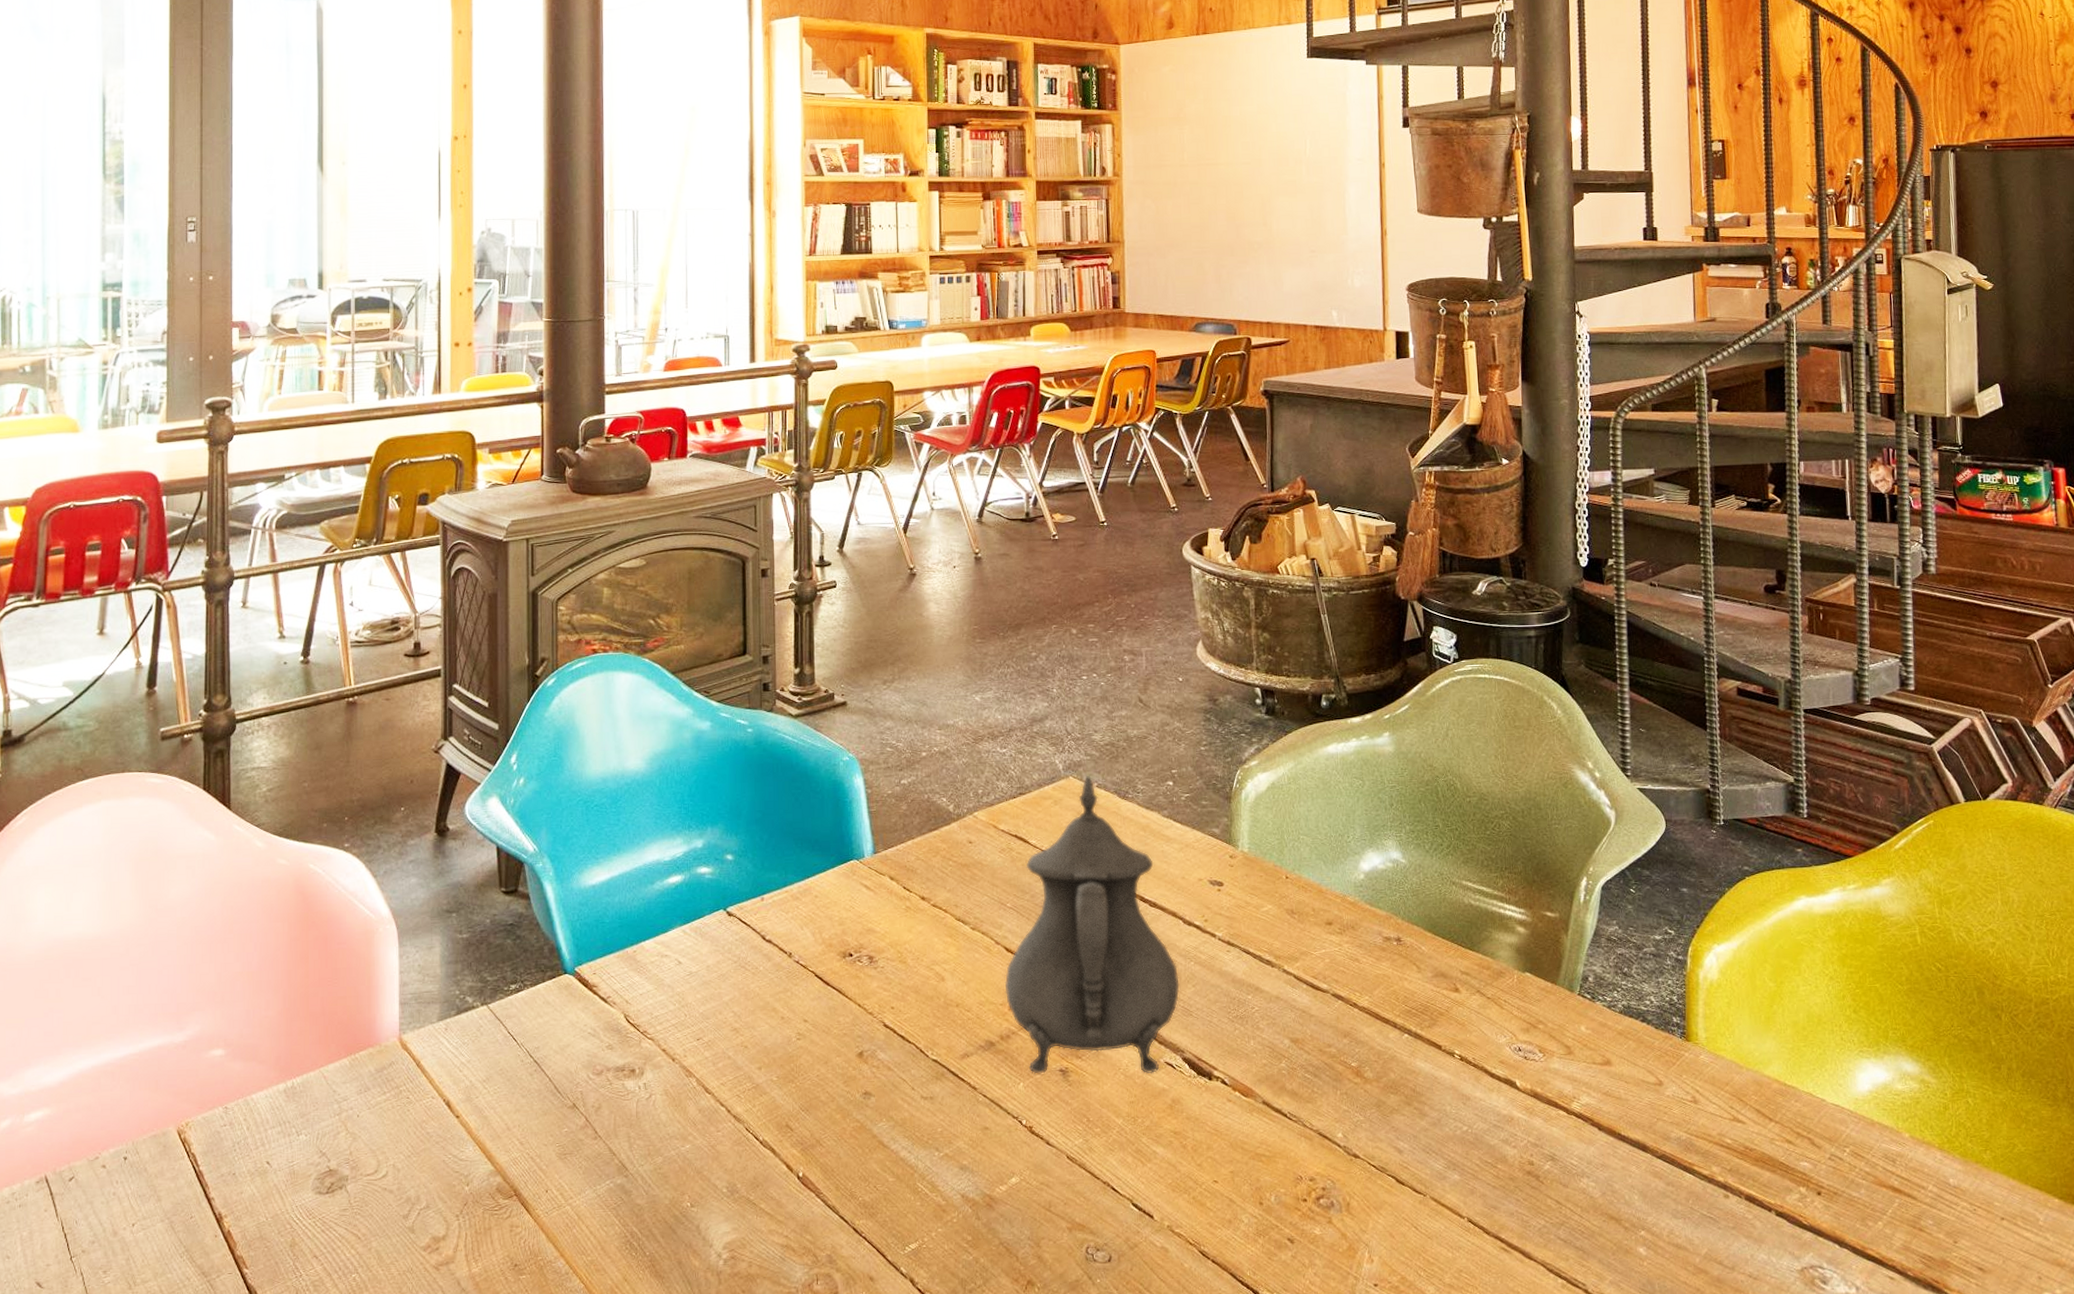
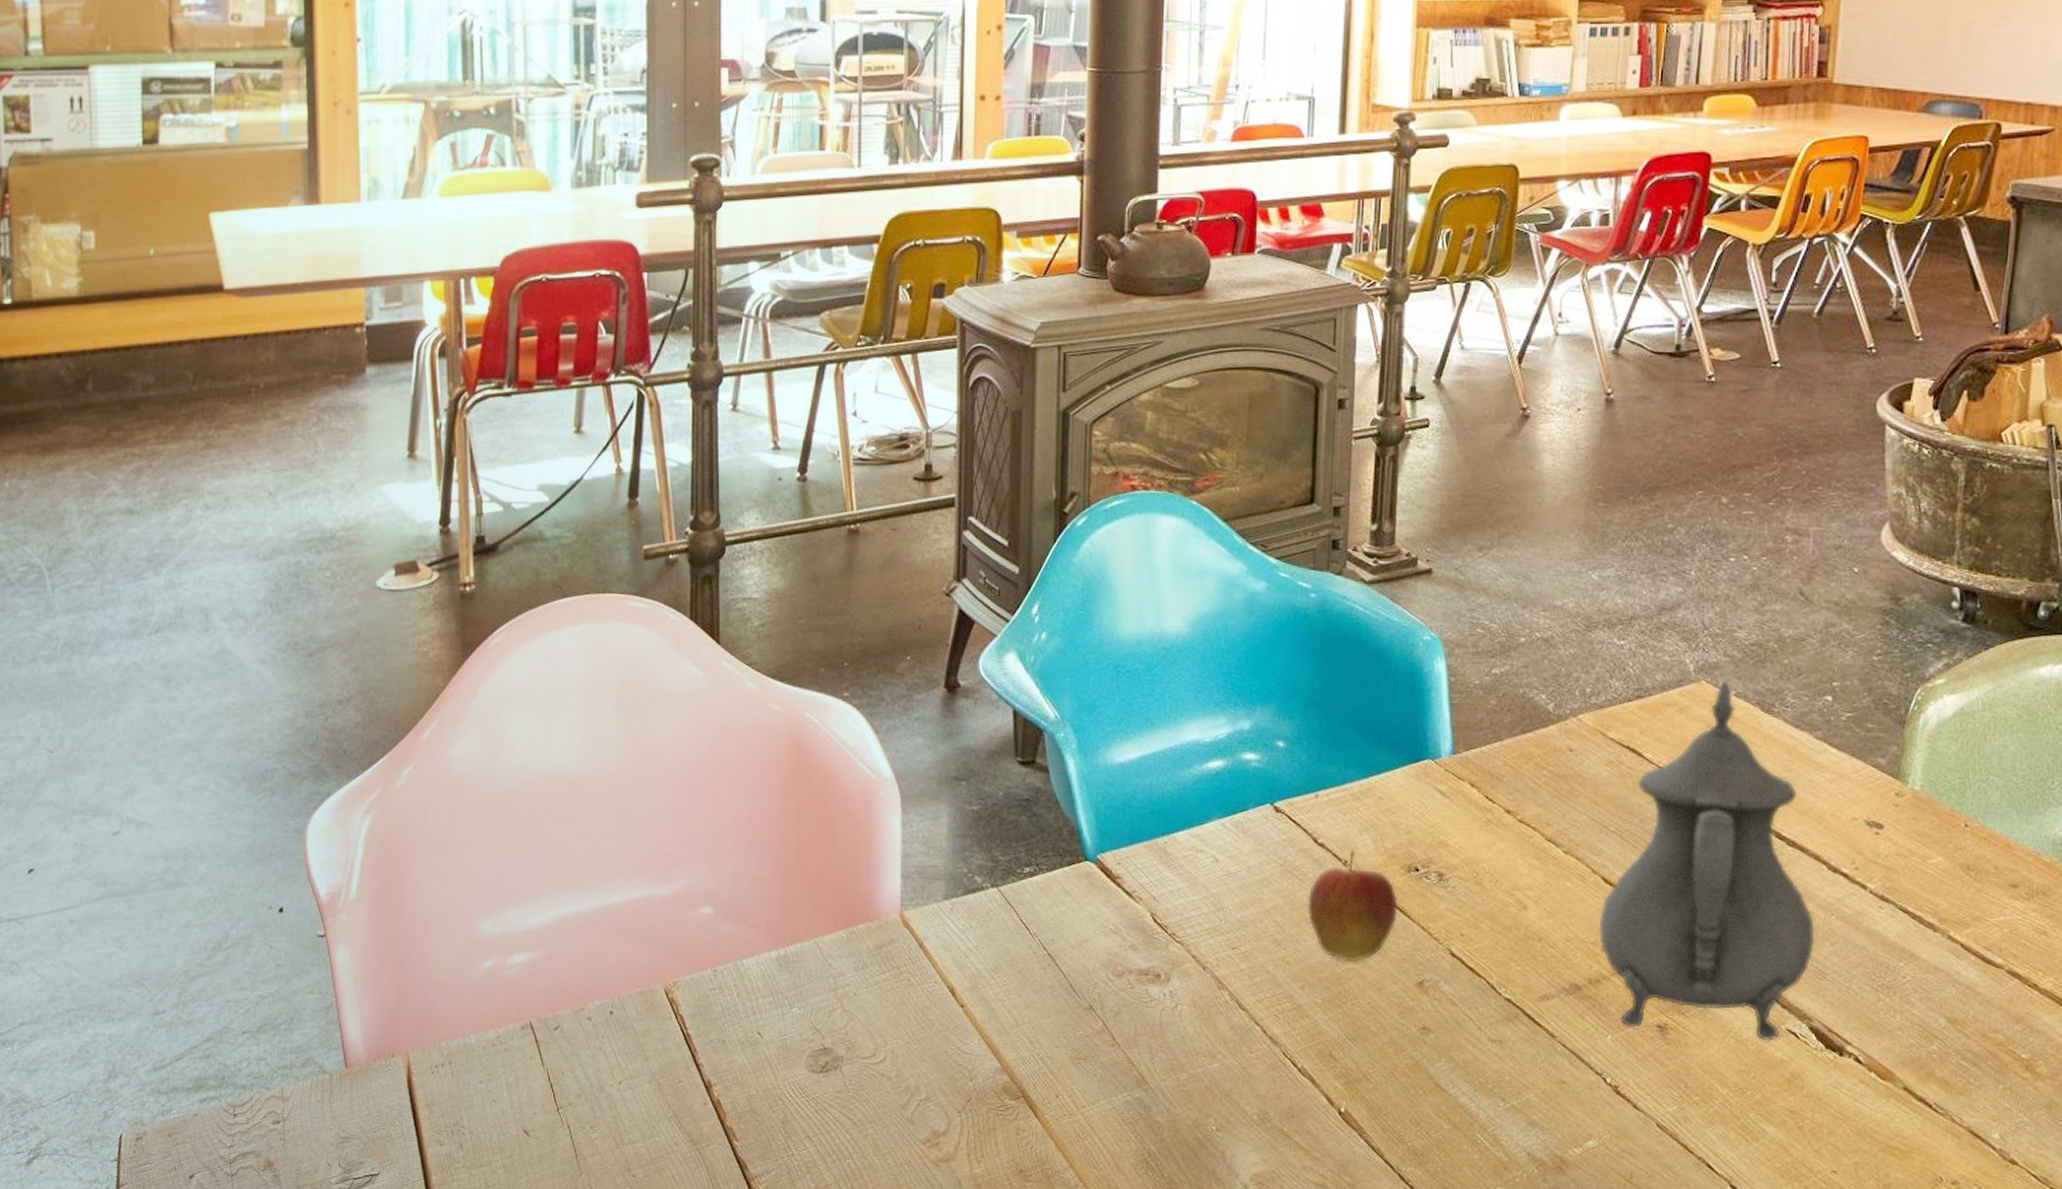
fruit: none [760,943,837,1041] -> present [1307,850,1398,962]

